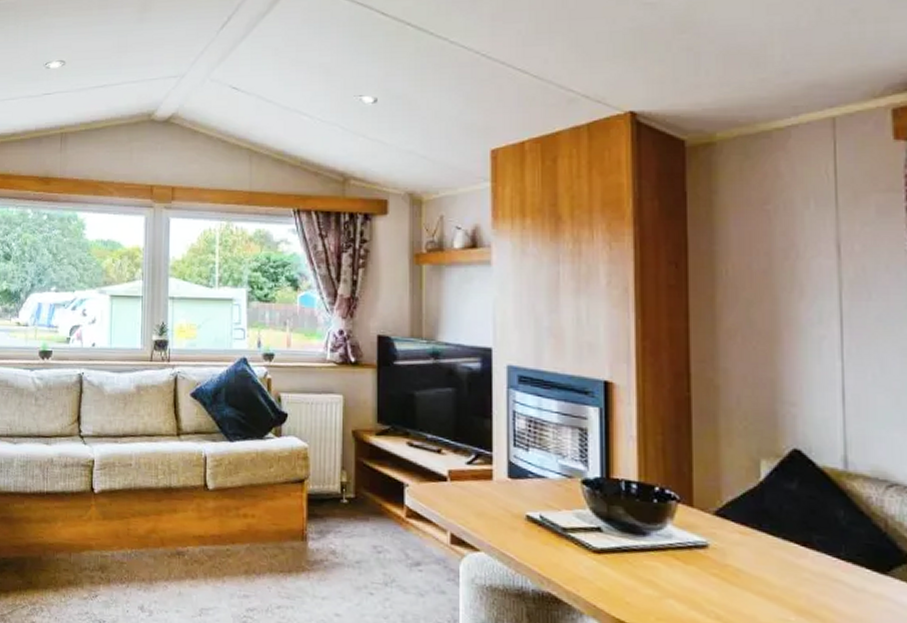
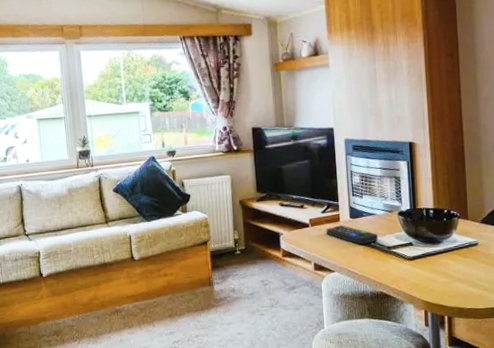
remote control: none [471,485,548,520] -> present [326,225,378,245]

